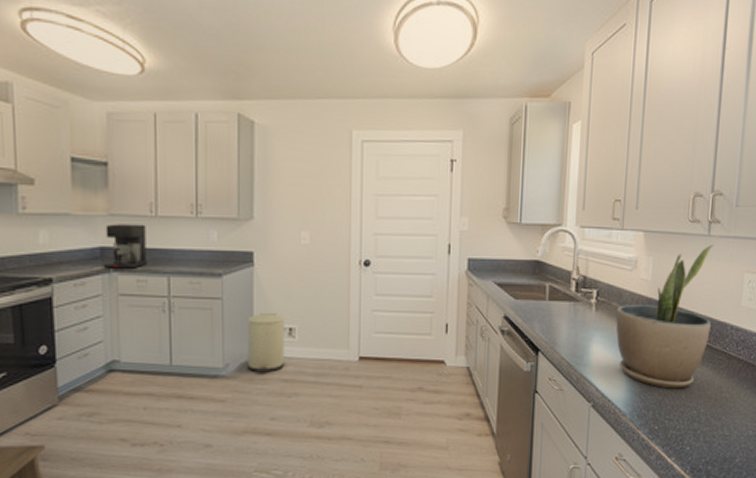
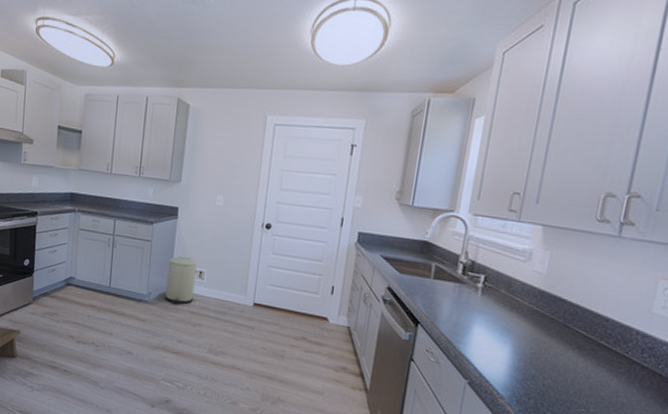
coffee maker: present [103,224,148,269] -> none [71,176,103,211]
potted plant: present [616,245,713,389] -> none [501,246,624,384]

